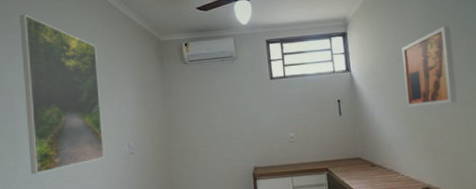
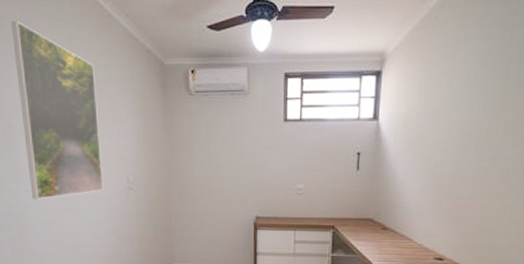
wall art: present [402,26,458,108] -> none [437,72,513,169]

